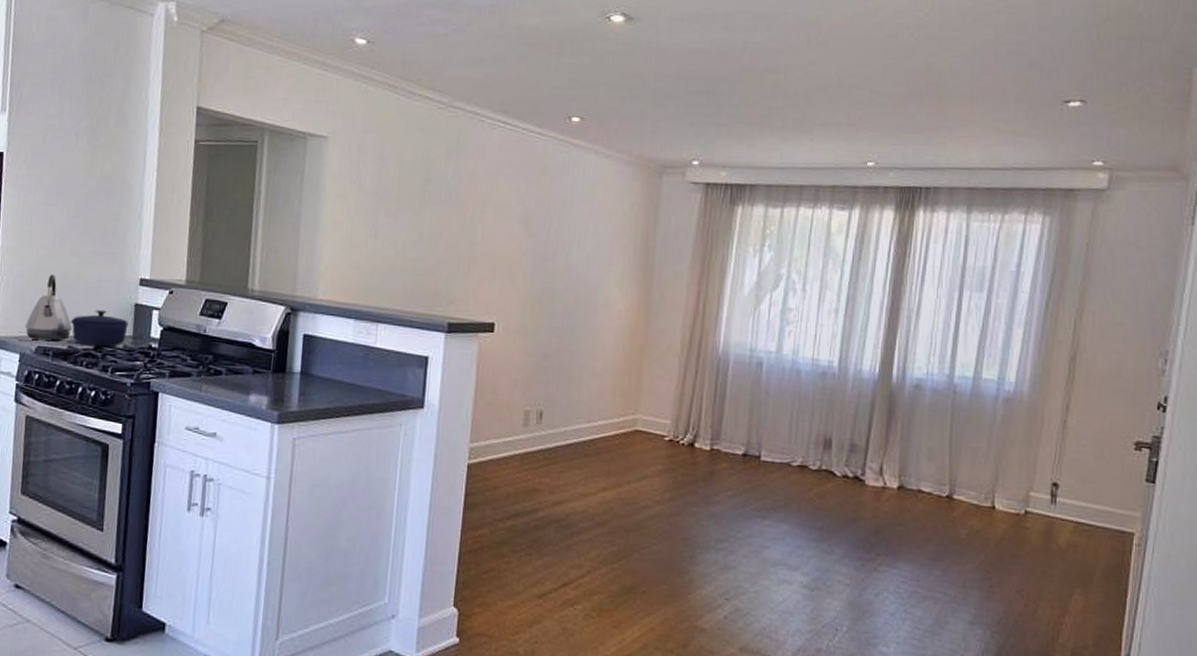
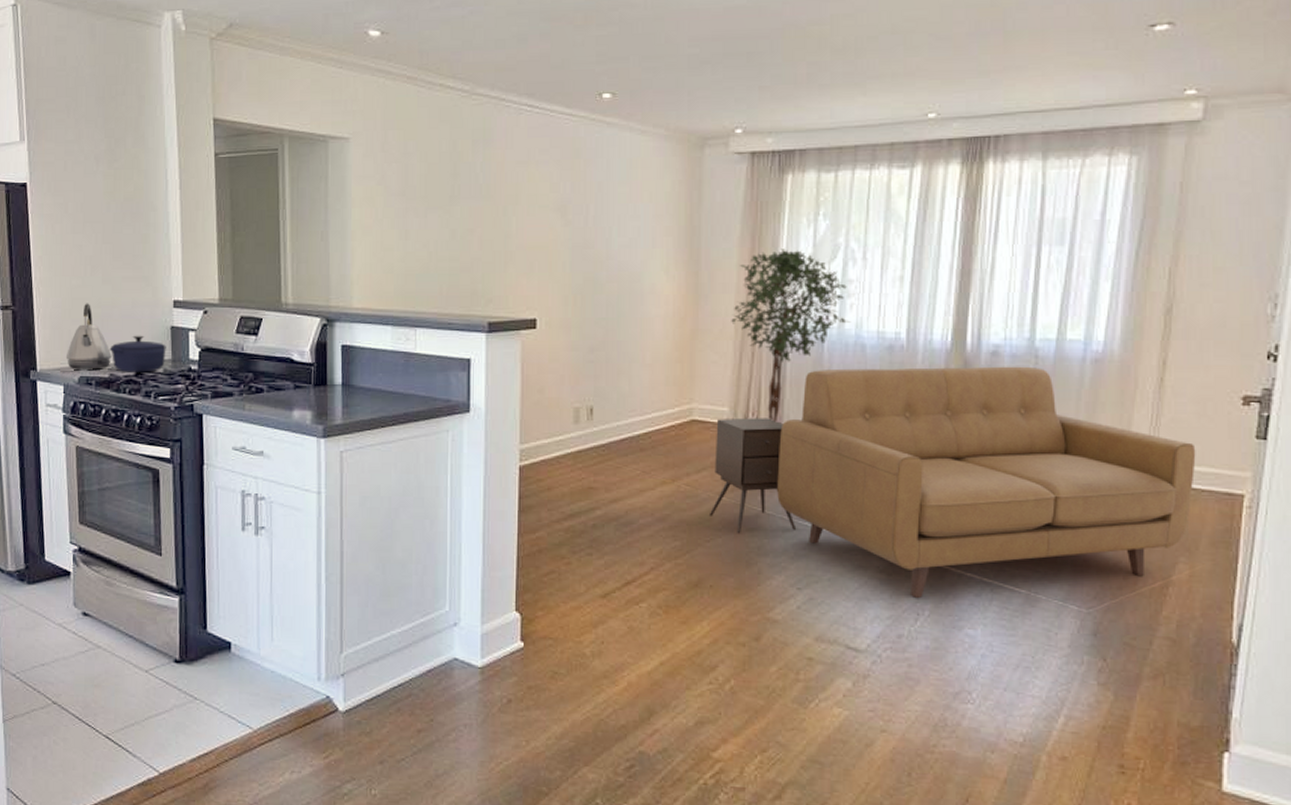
side table: none [647,431,728,543] -> present [710,417,797,534]
potted tree: none [678,275,789,438] -> present [731,249,852,422]
sofa: none [711,390,1093,615] -> present [777,366,1196,599]

